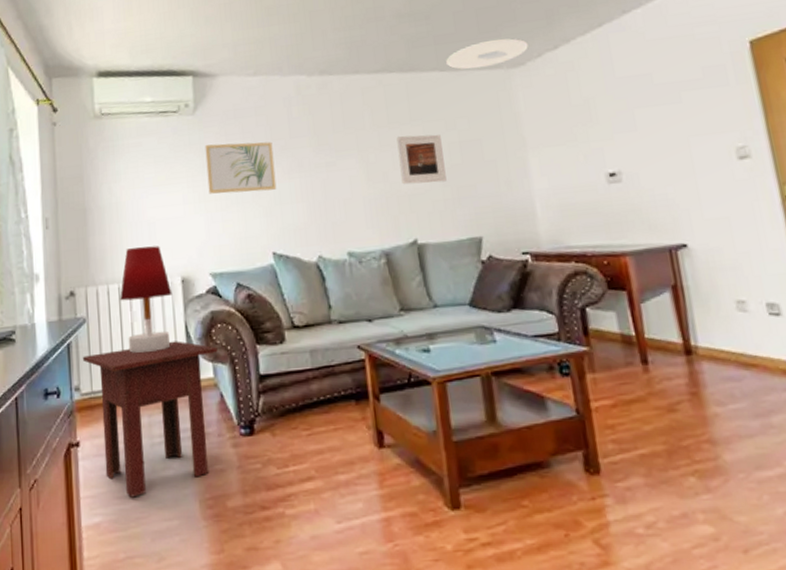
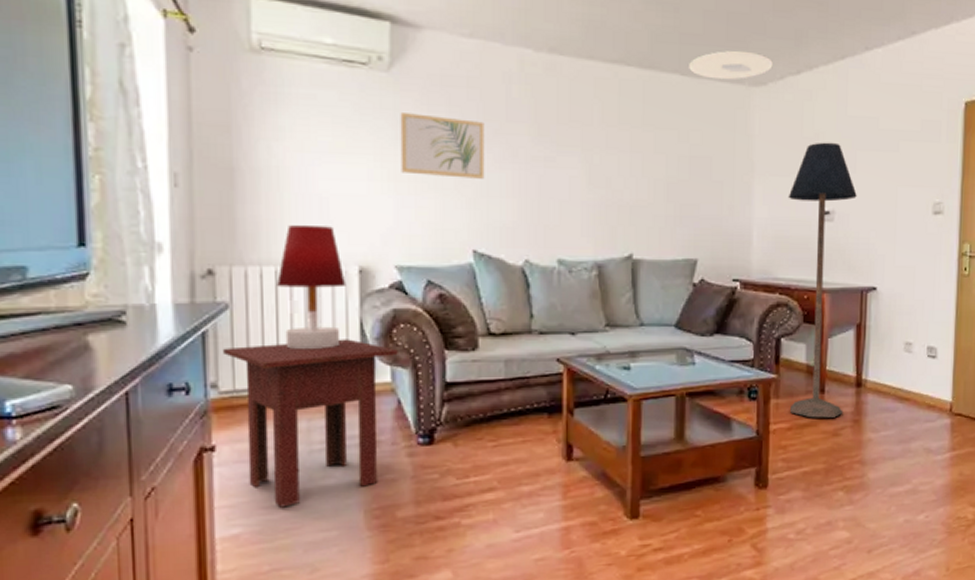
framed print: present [396,134,447,185] -> none [625,139,672,197]
floor lamp: none [566,105,676,393] -> present [788,142,857,418]

